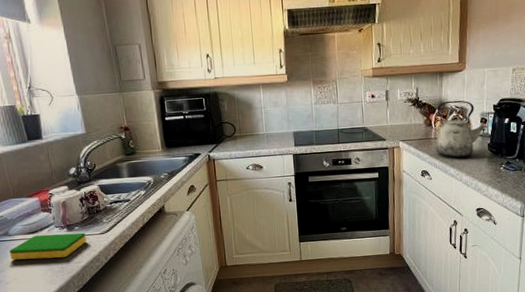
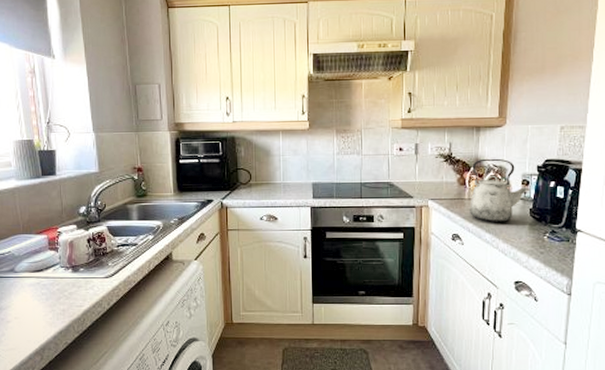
dish sponge: present [9,232,86,260] -> none [13,274,90,299]

